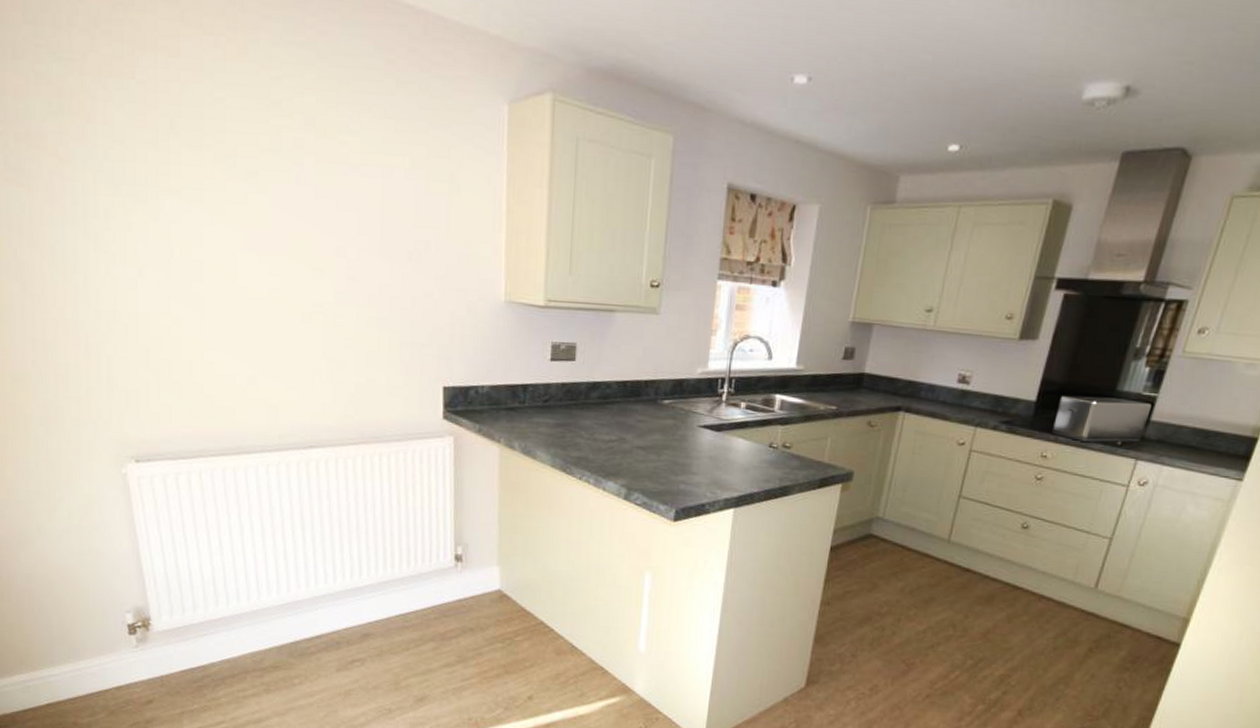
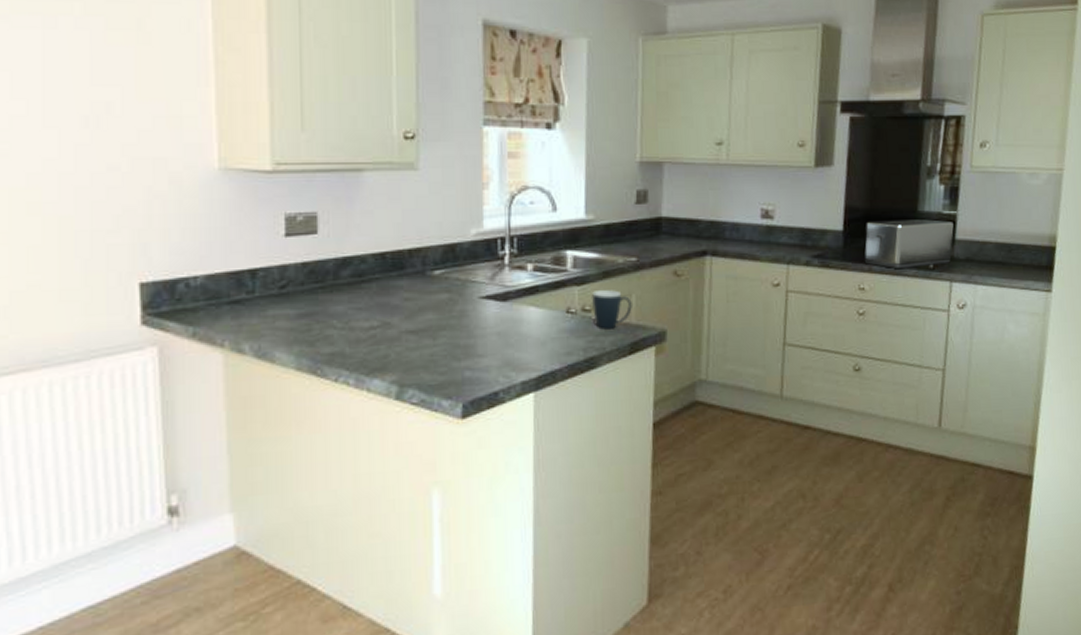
mug: none [792,431,827,465] -> present [592,290,632,330]

